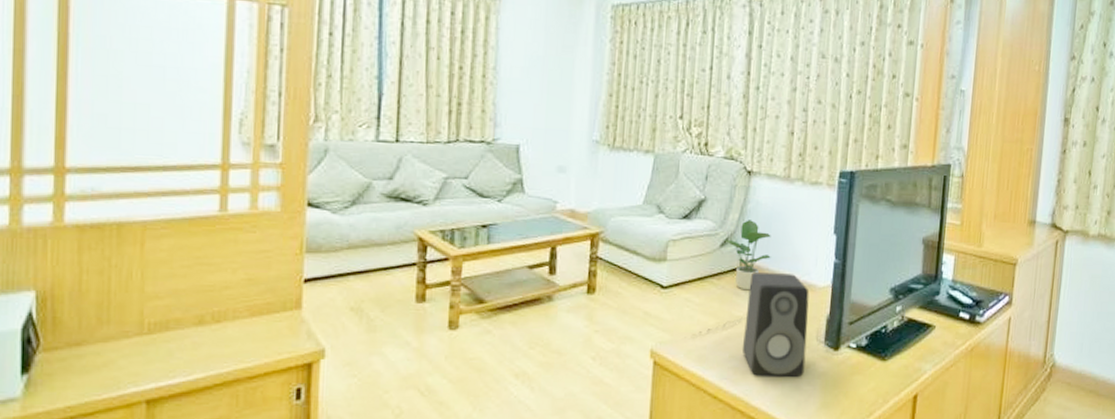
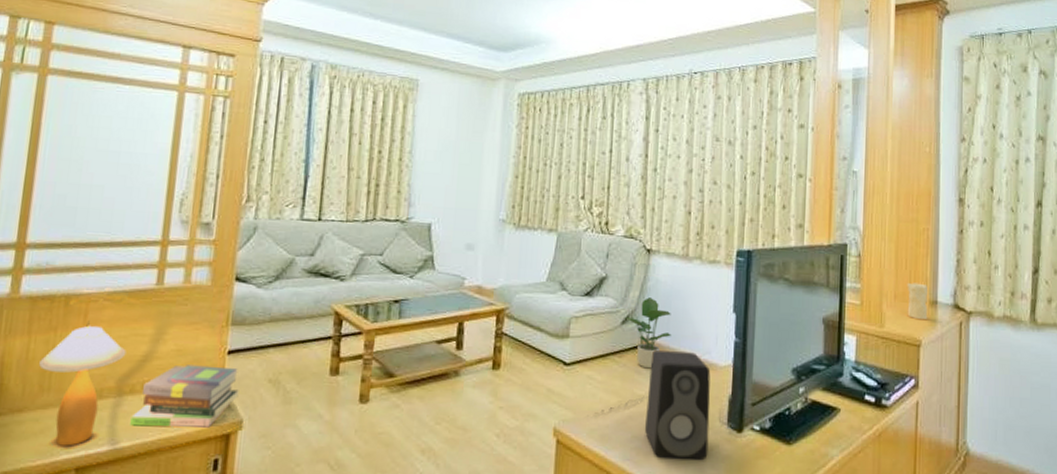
table lamp: none [95,250,191,379] -> present [39,320,126,446]
books: none [202,294,319,358] -> present [130,365,239,428]
candle: none [1006,202,1027,240] -> present [907,282,928,320]

